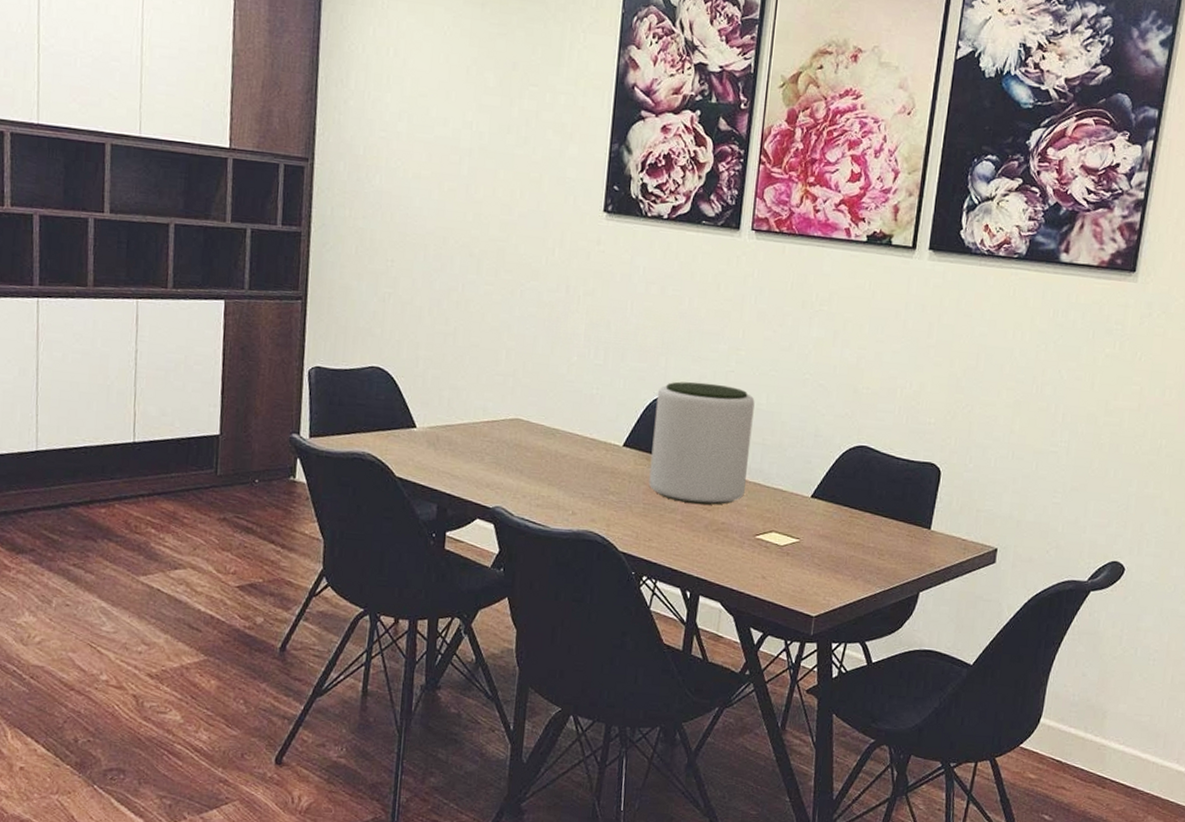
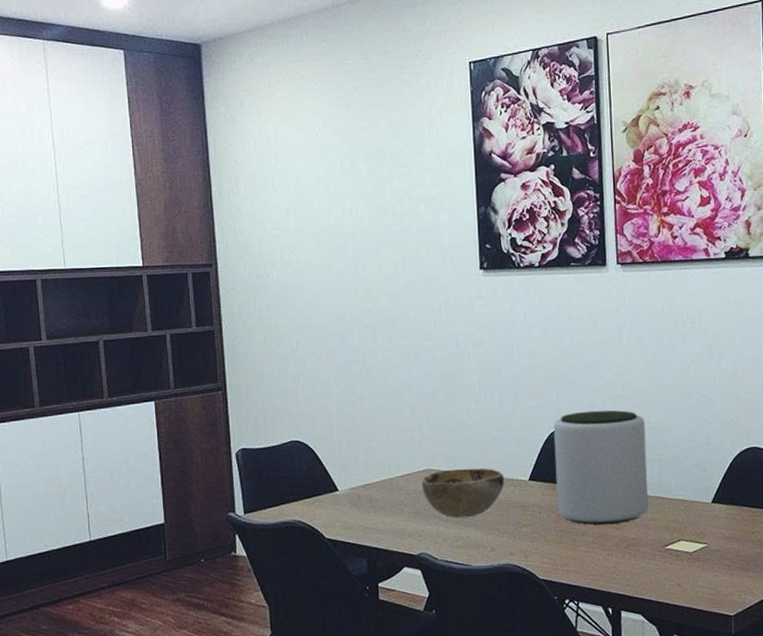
decorative bowl: none [507,422,597,477] -> present [421,468,504,519]

